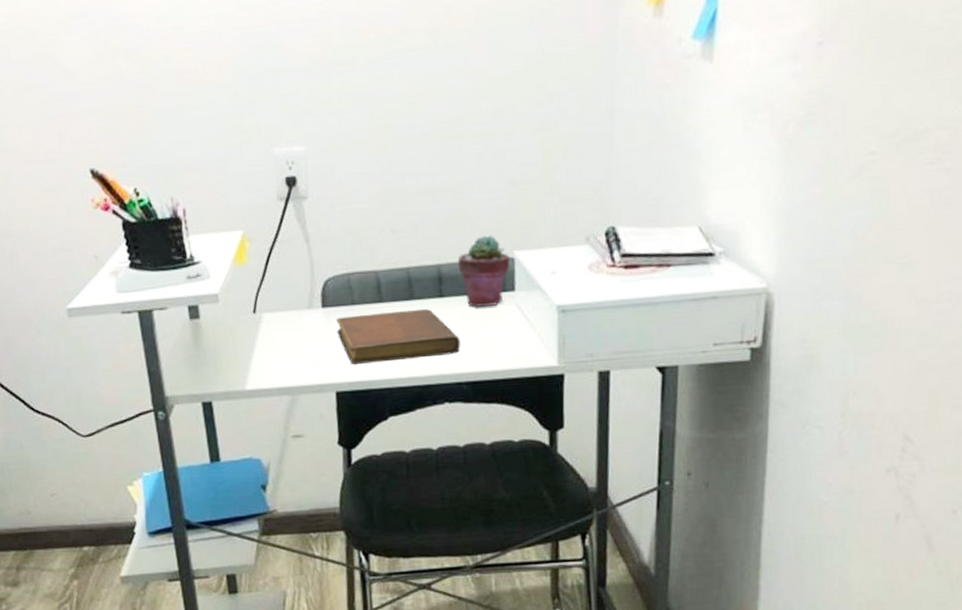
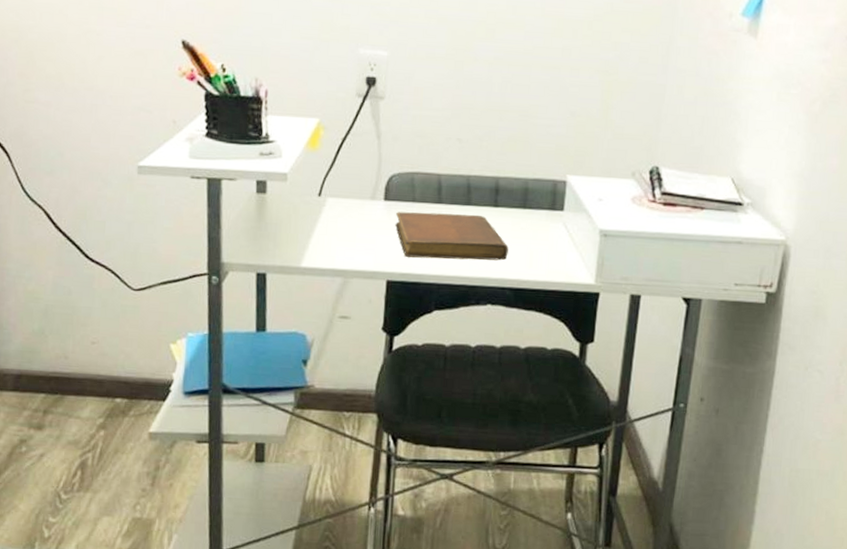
potted succulent: present [458,235,510,307] -> none [515,157,563,222]

